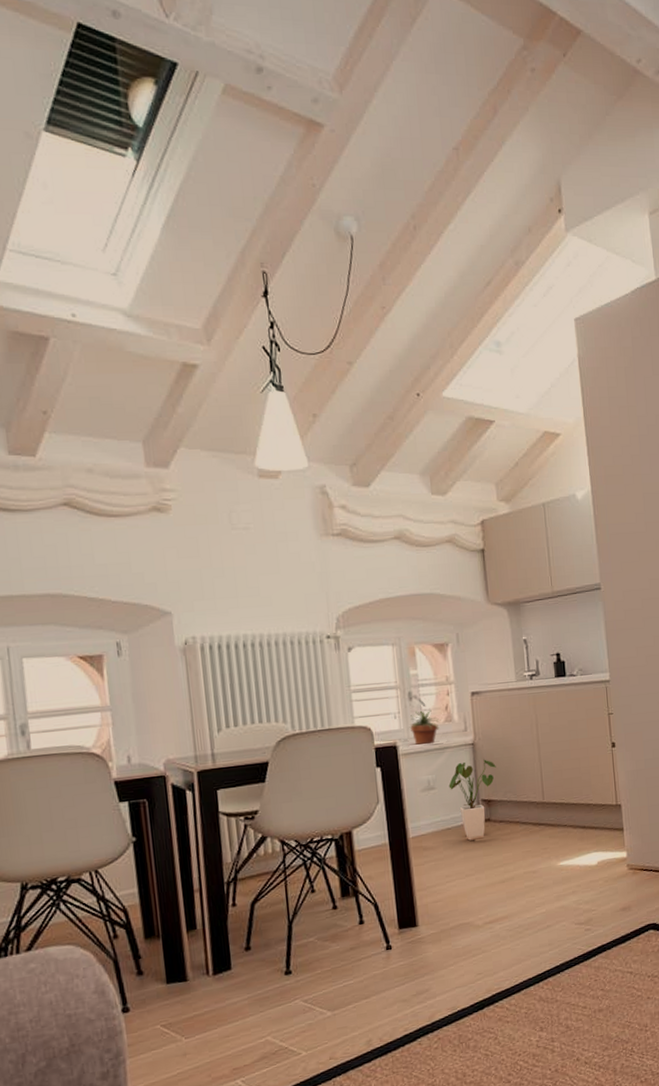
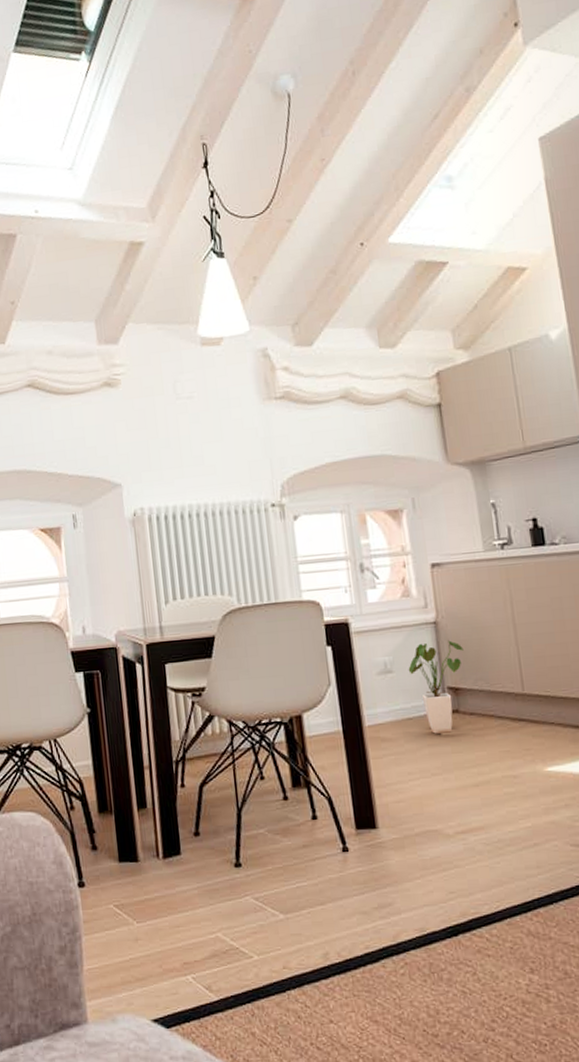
potted plant: present [409,709,440,746] -> none [361,583,396,623]

